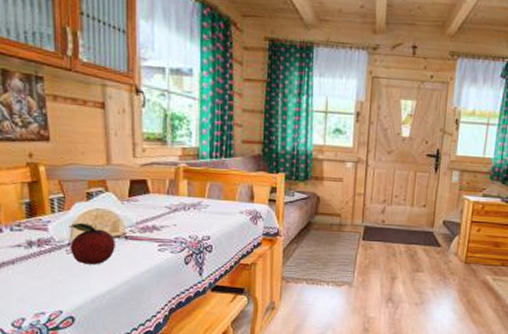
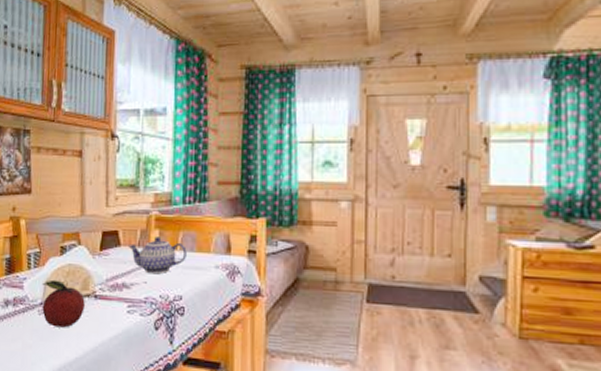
teapot: none [157,186,214,218] -> present [128,236,187,275]

